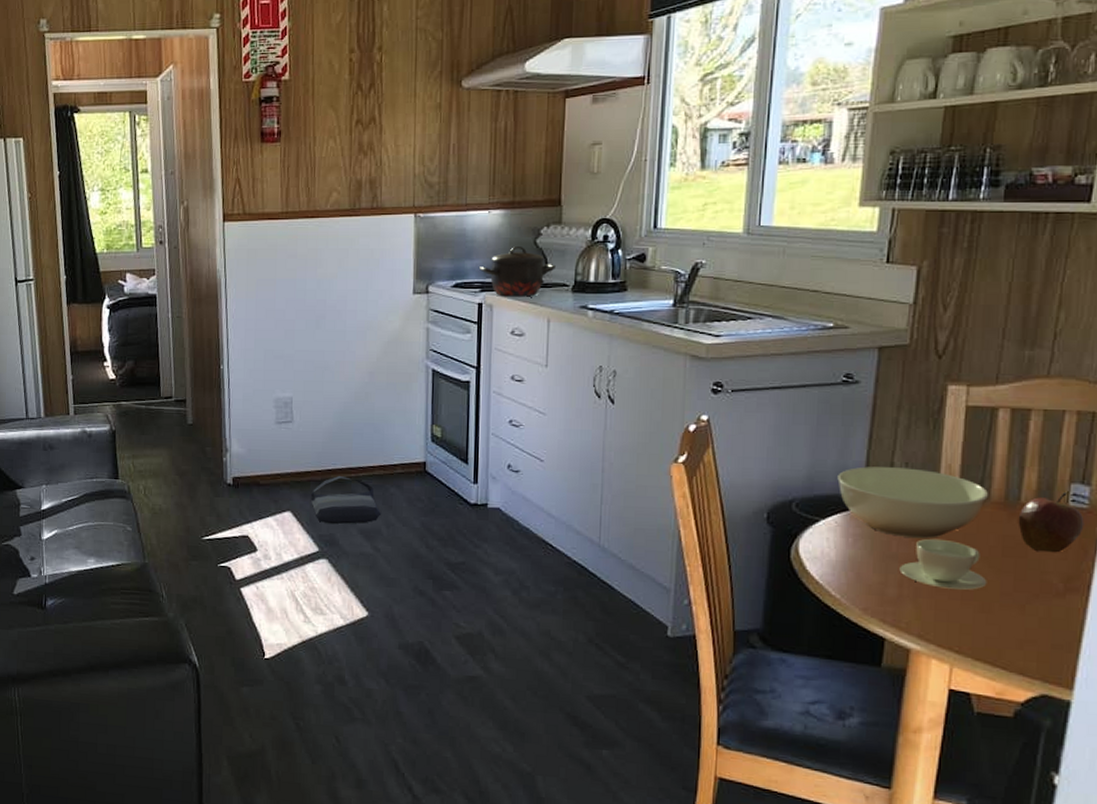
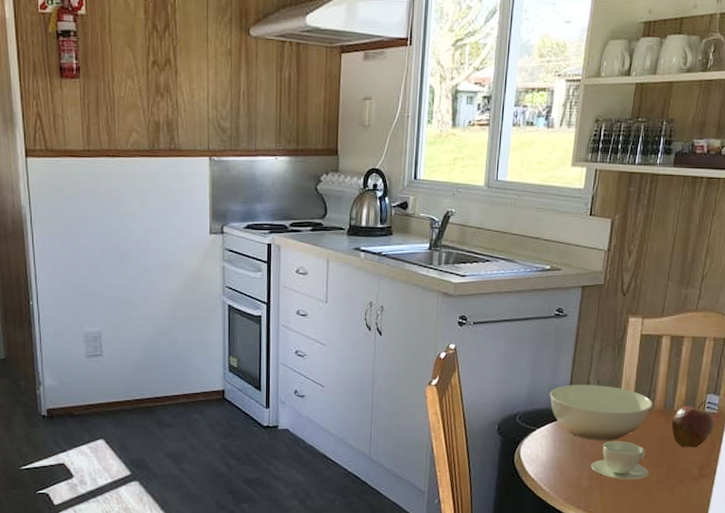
bag: present [310,475,381,524] -> none [121,404,185,449]
cooking pot: present [479,245,556,298] -> none [268,191,333,240]

